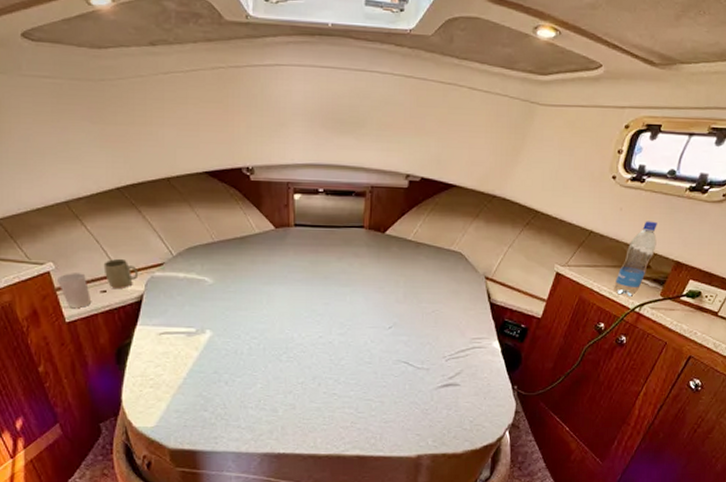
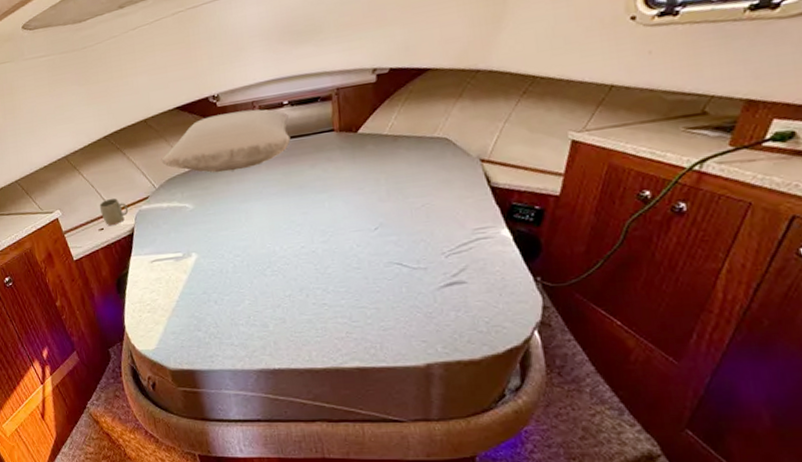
candle holder: present [58,273,92,309] -> none [64,215,93,248]
pillow: none [182,188,322,251] -> present [161,109,291,173]
bottle: present [614,221,657,298] -> none [656,57,712,155]

